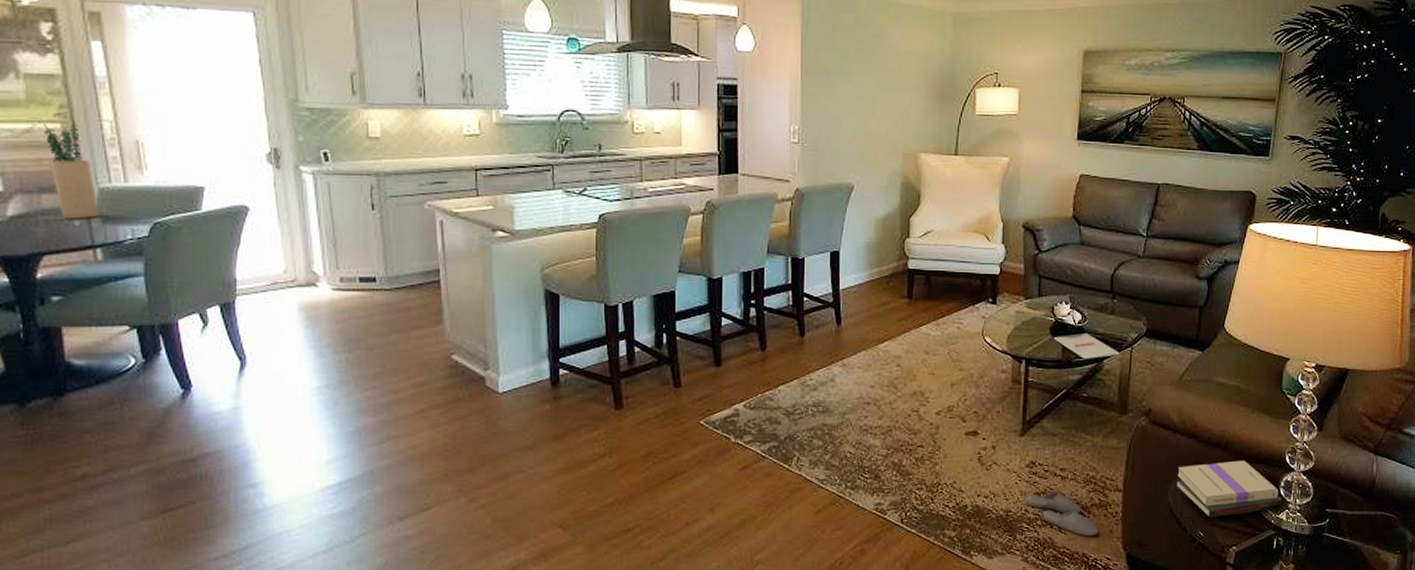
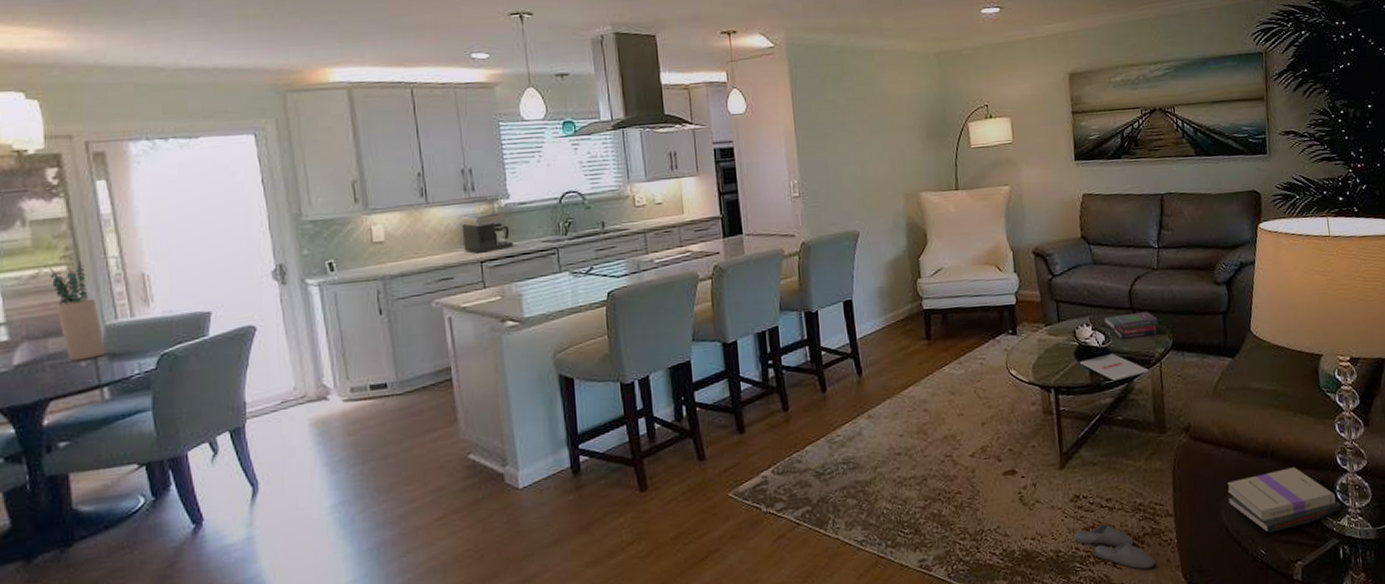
coffee maker: none [458,120,509,161] -> present [461,212,514,253]
books: none [1083,296,1136,322] -> present [1104,311,1159,340]

